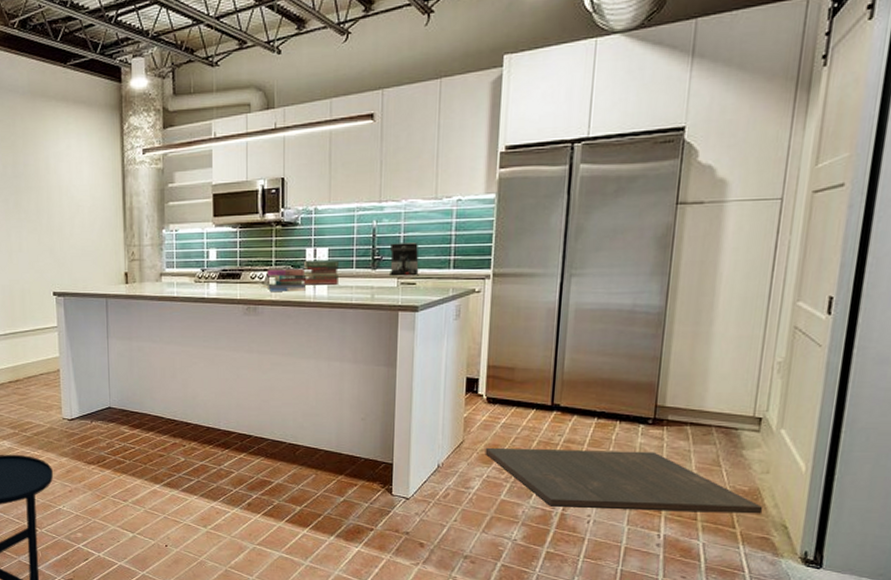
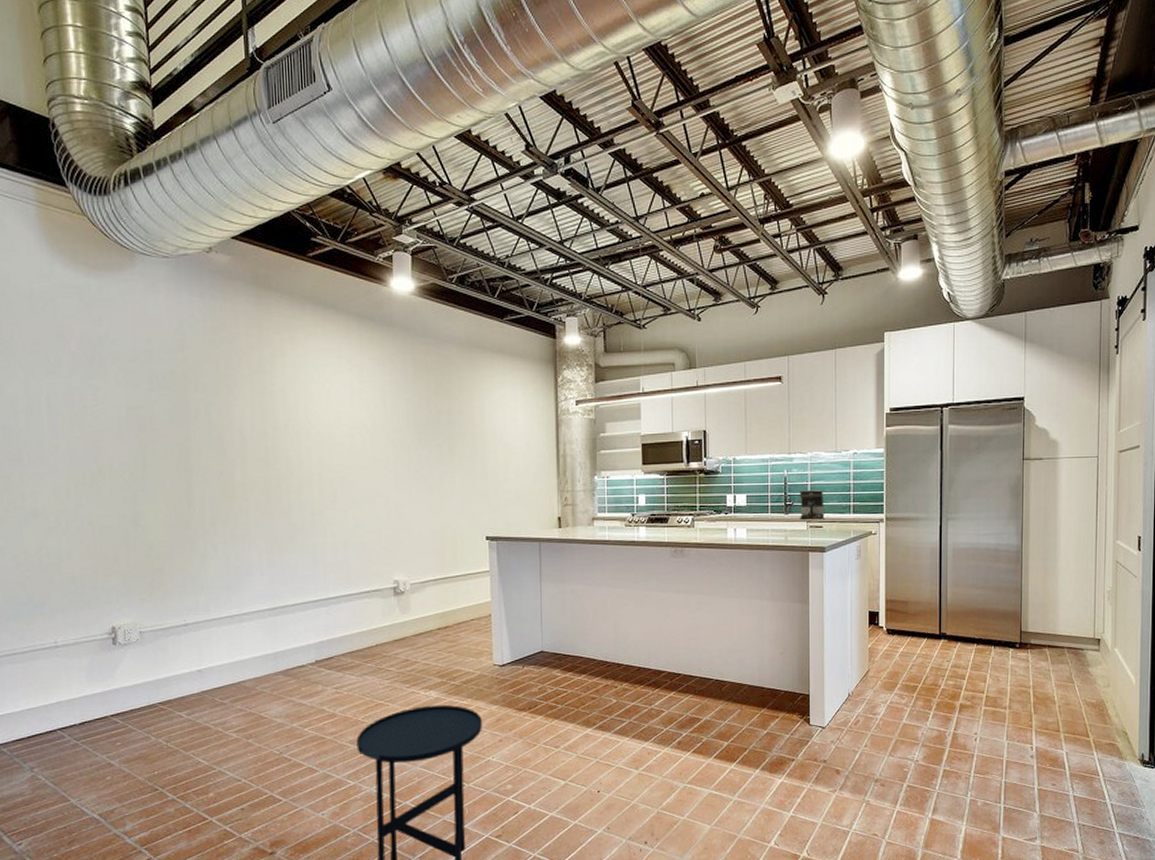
books: present [262,268,307,293] -> none [688,513,728,536]
books: present [303,260,339,285] -> none [724,506,756,529]
door mat: present [485,447,764,514] -> none [887,672,1108,727]

